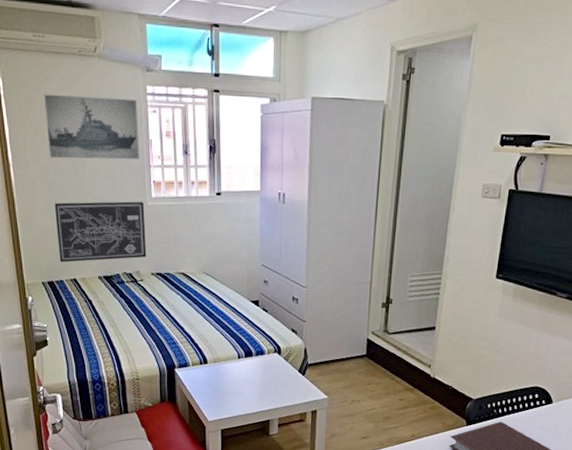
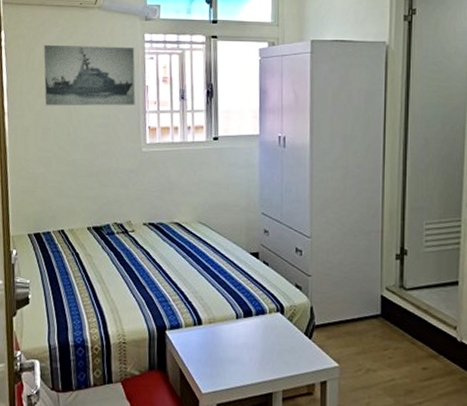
wall art: present [54,201,147,263] -> none [46,147,139,213]

